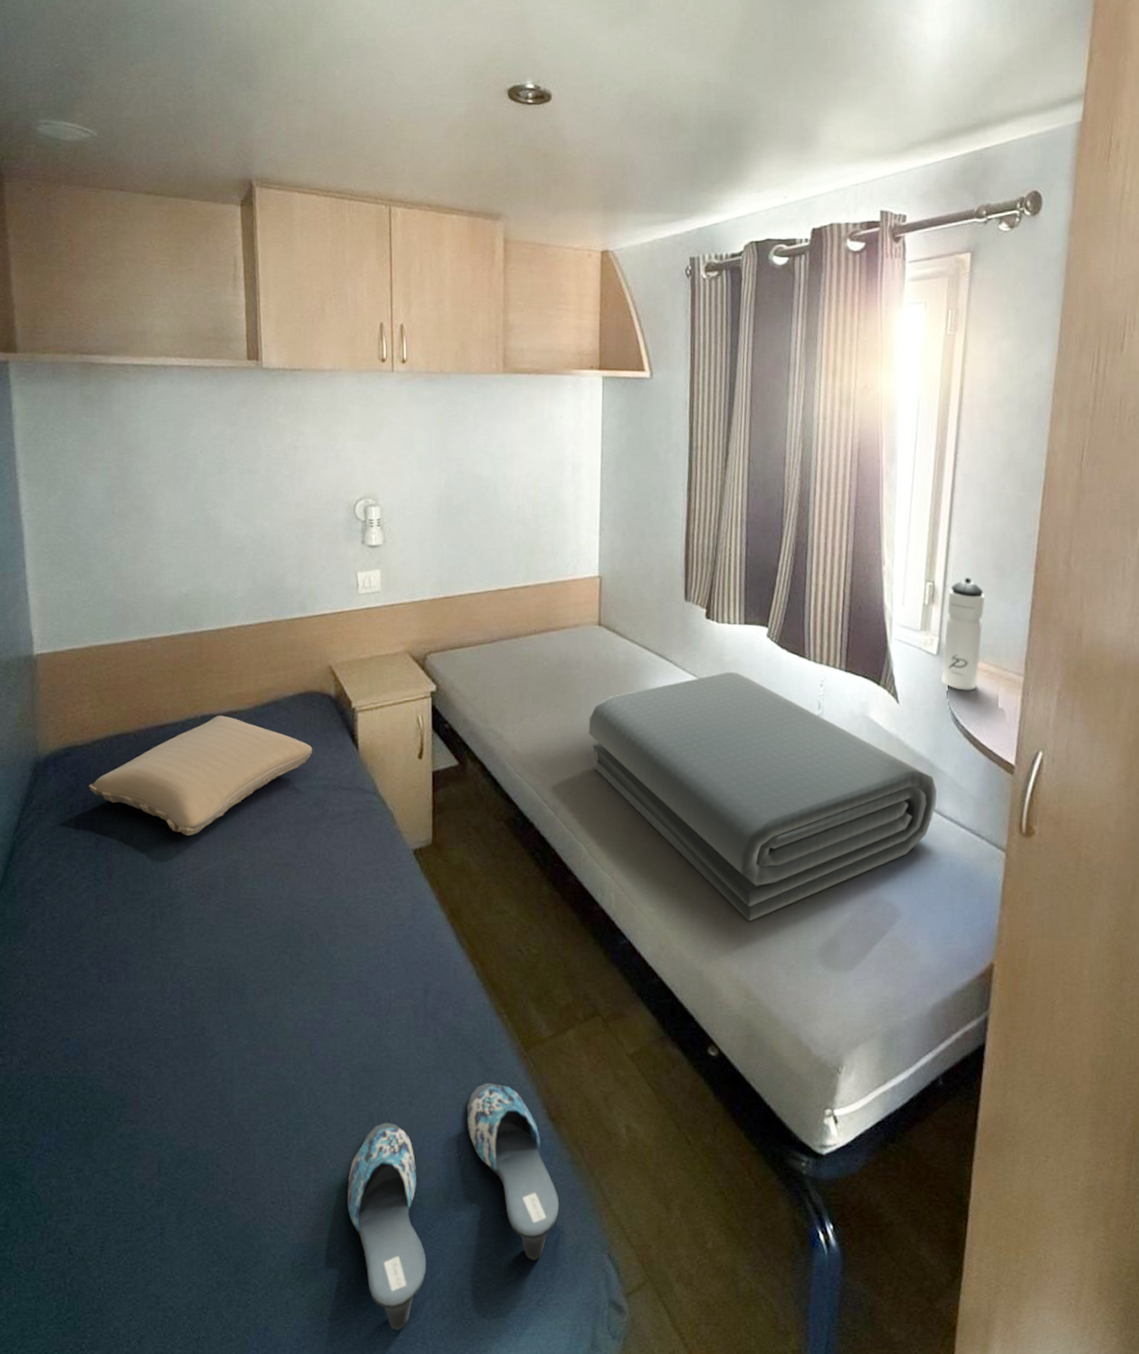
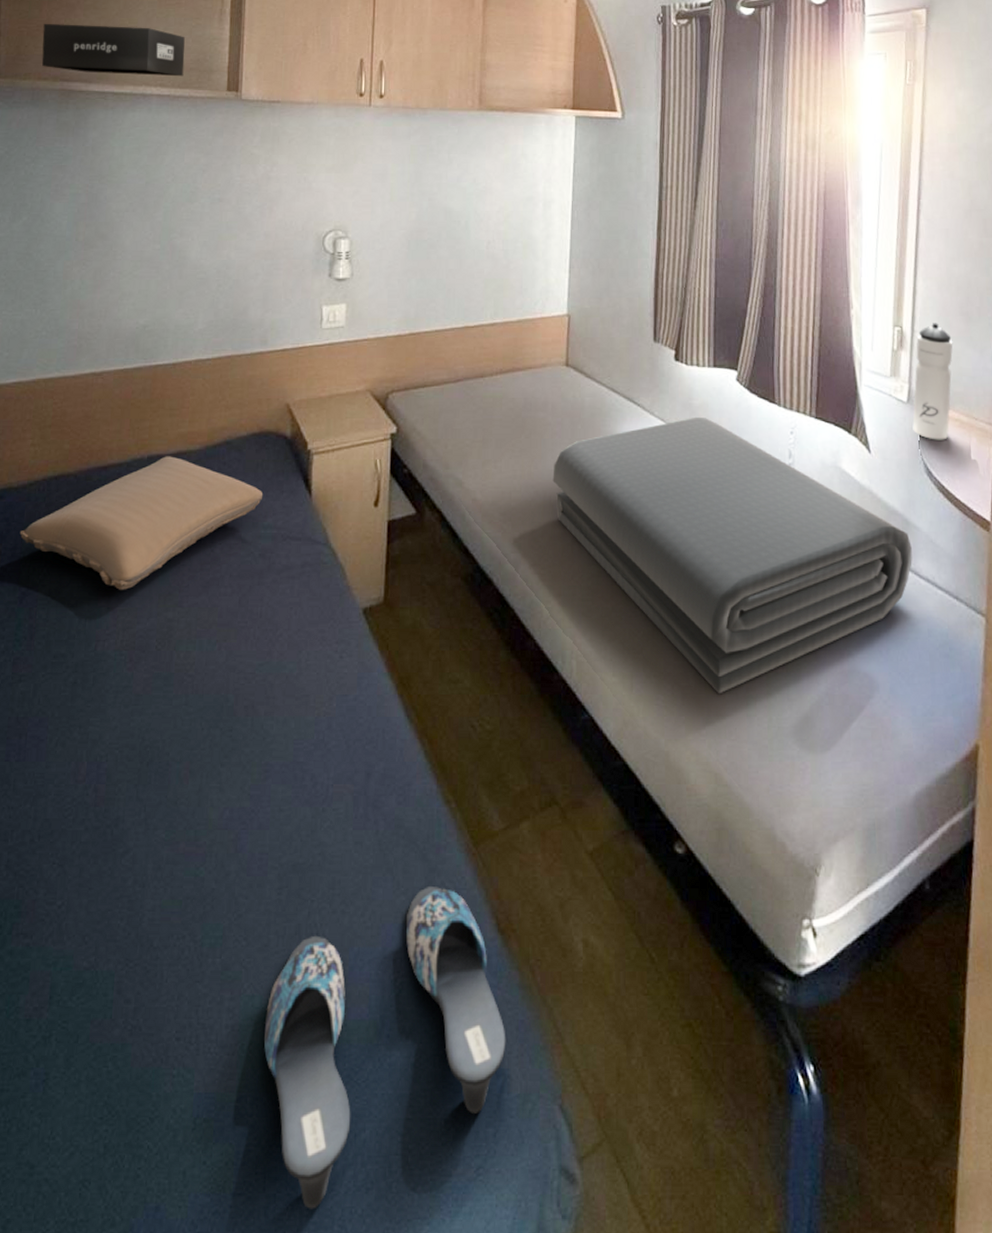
box: none [56,294,202,346] -> present [41,23,185,77]

